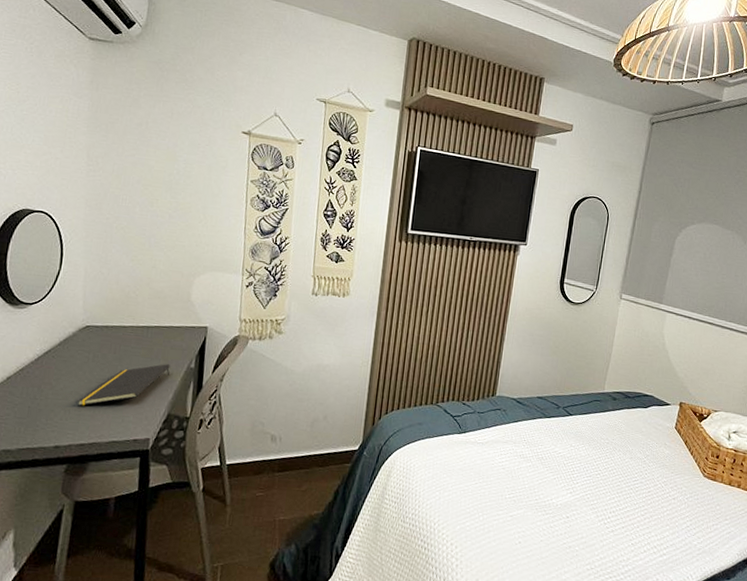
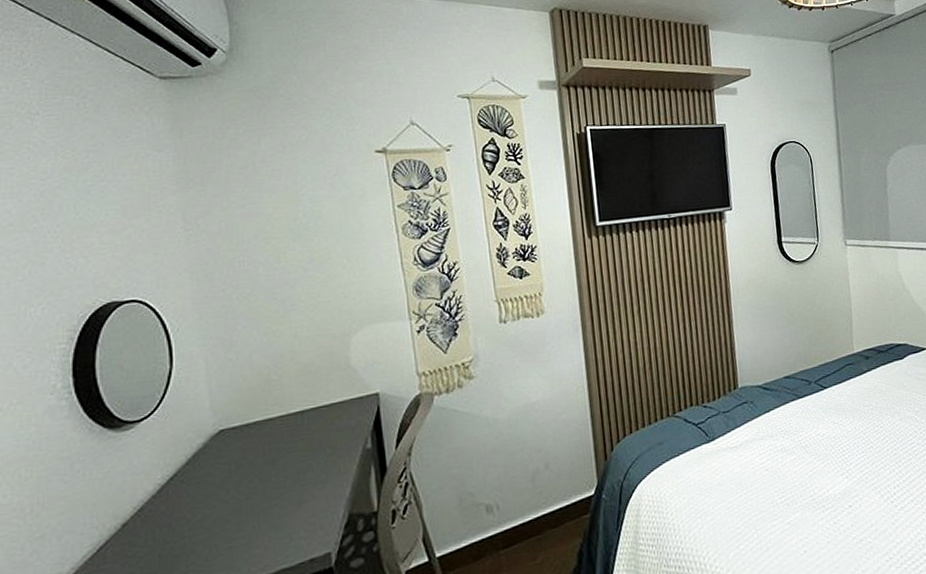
notepad: present [77,364,170,406] -> none [224,451,341,536]

